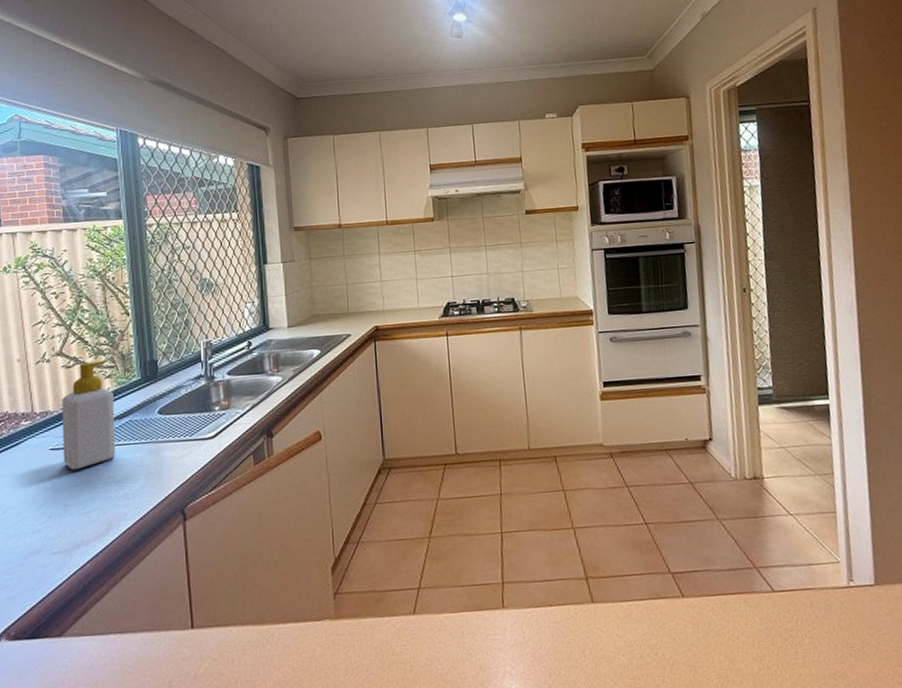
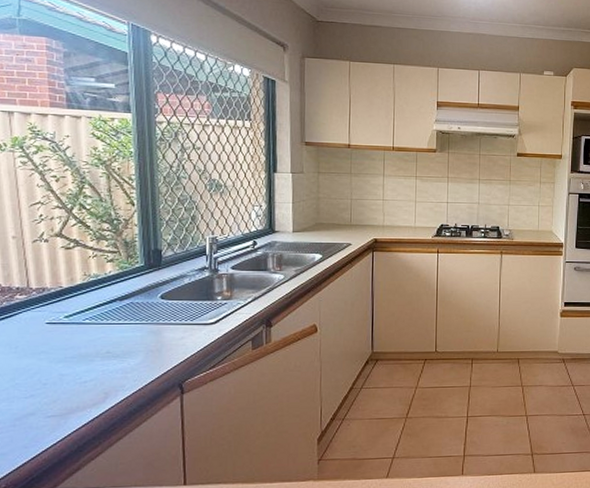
soap bottle: present [62,361,116,470] -> none [59,245,116,344]

